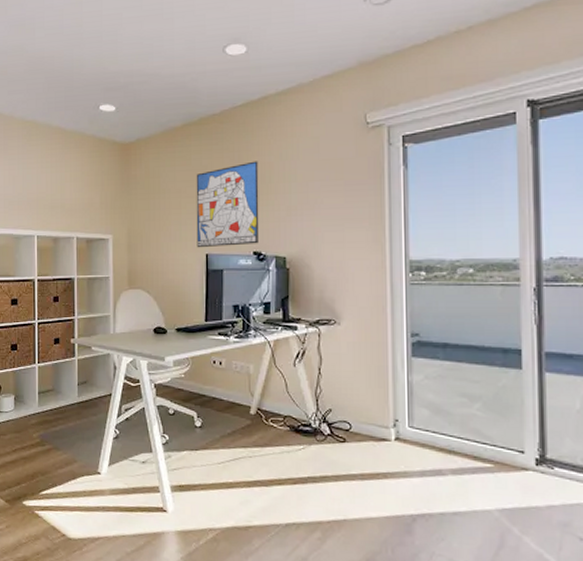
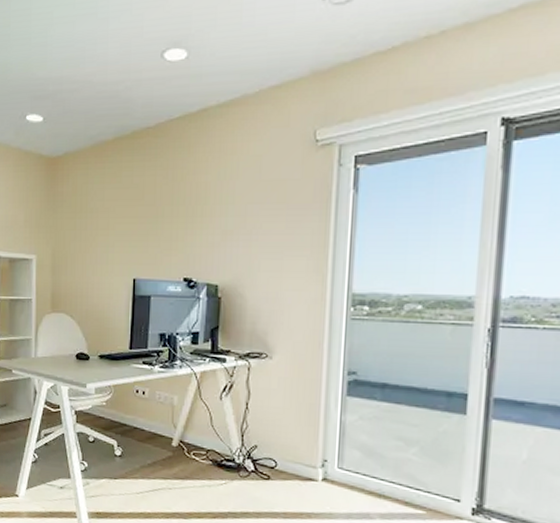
wall art: present [196,161,260,248] -> none [124,180,194,272]

